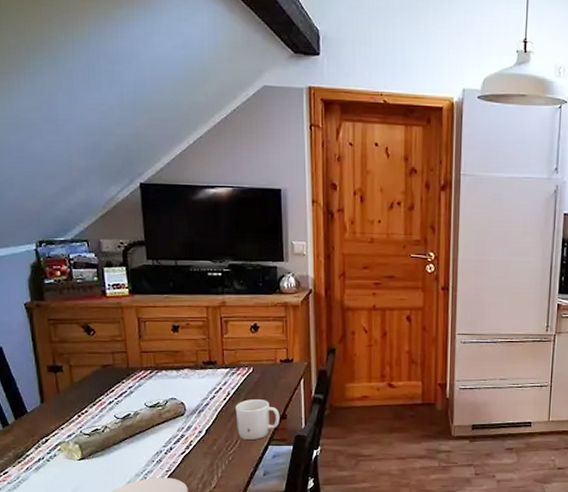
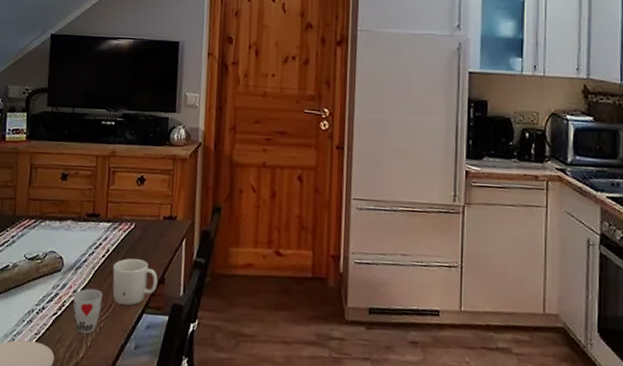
cup: none [199,428,228,467] -> present [73,288,103,335]

